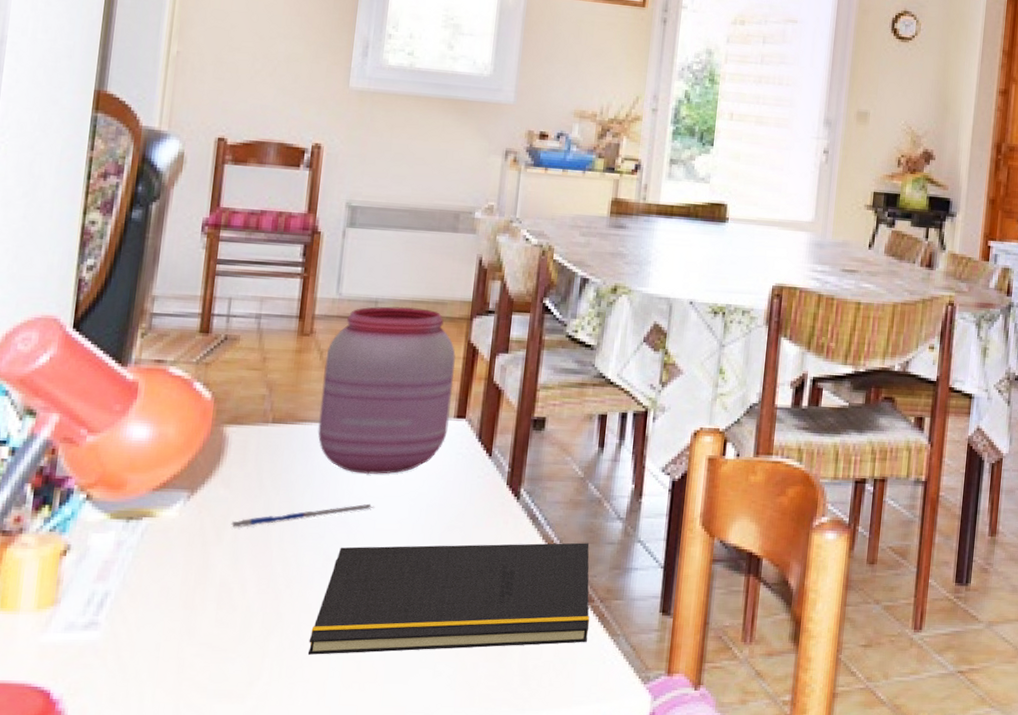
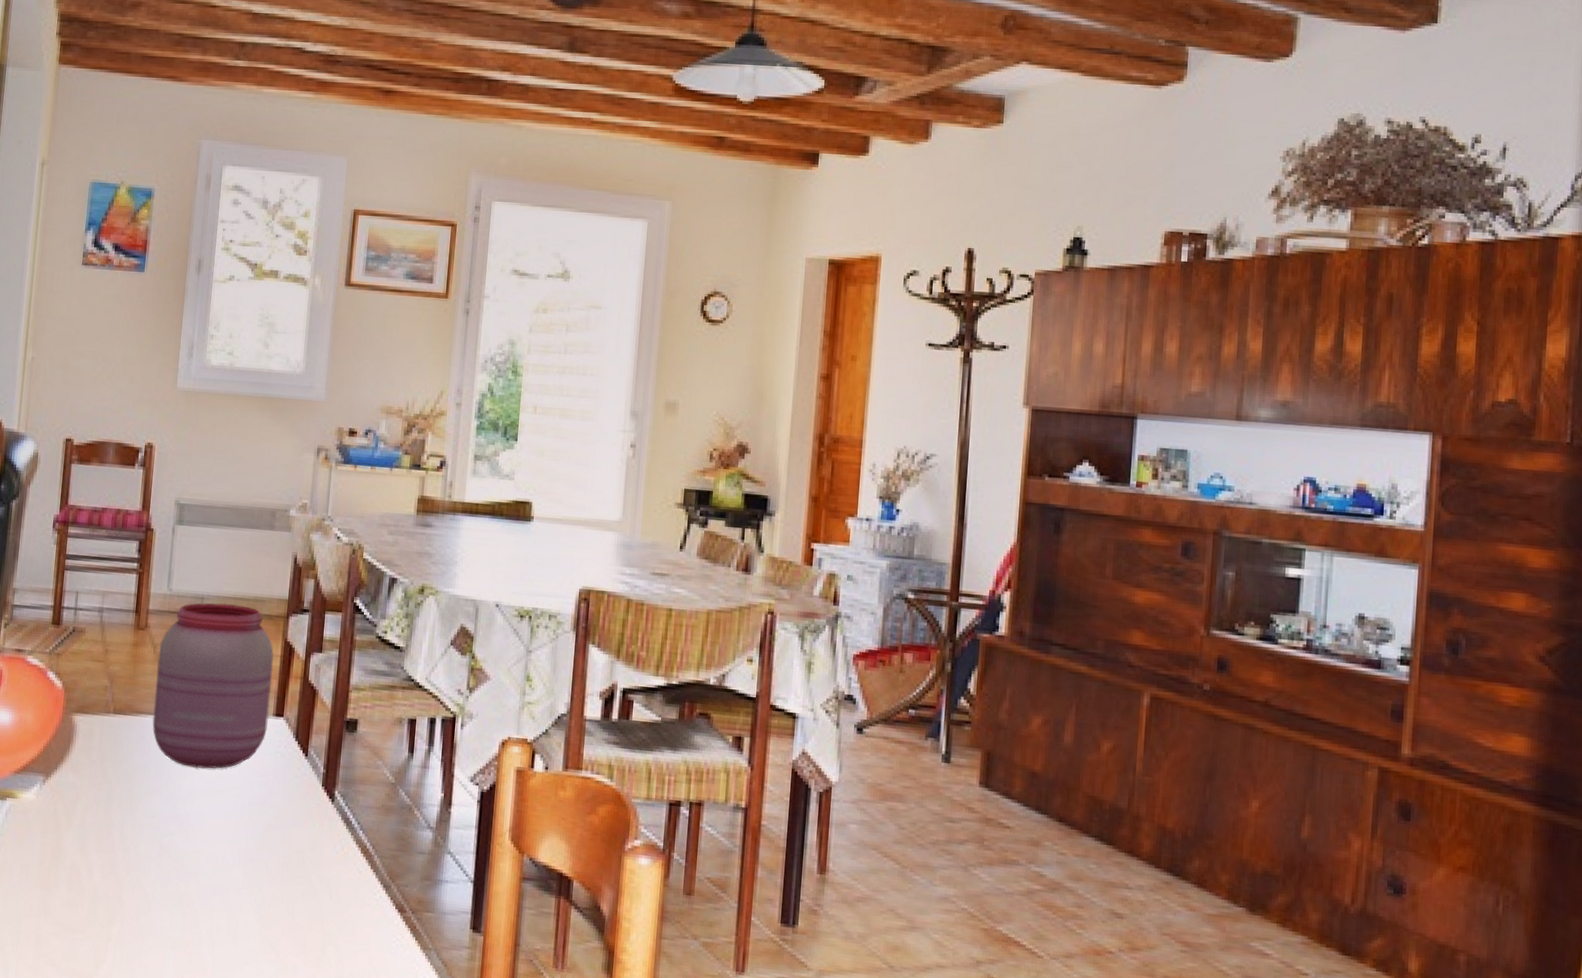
pen: present [231,503,374,529] -> none [79,797,202,814]
notepad: present [308,542,590,655] -> none [146,839,402,954]

